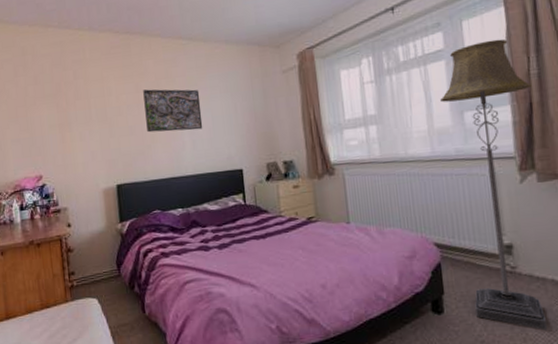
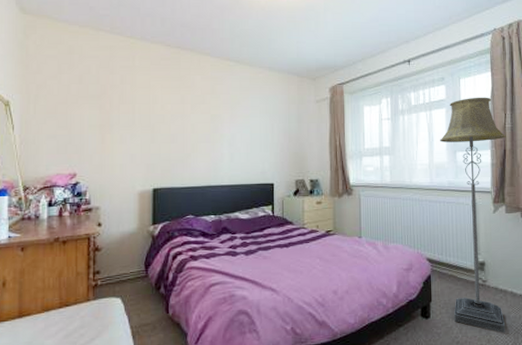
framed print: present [143,89,203,133] -> none [188,102,242,144]

